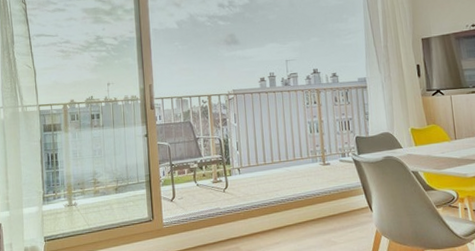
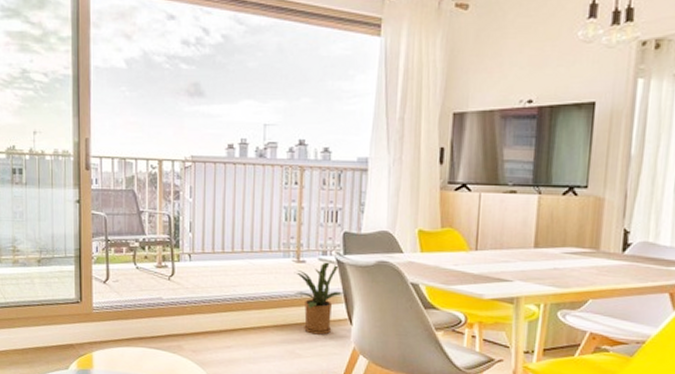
house plant: none [322,161,361,223] -> present [294,260,342,335]

